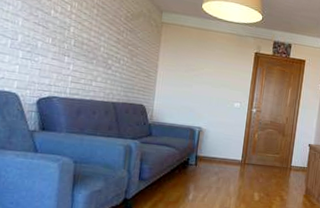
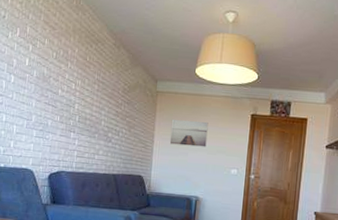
wall art: none [174,51,214,81] -> present [169,119,209,147]

